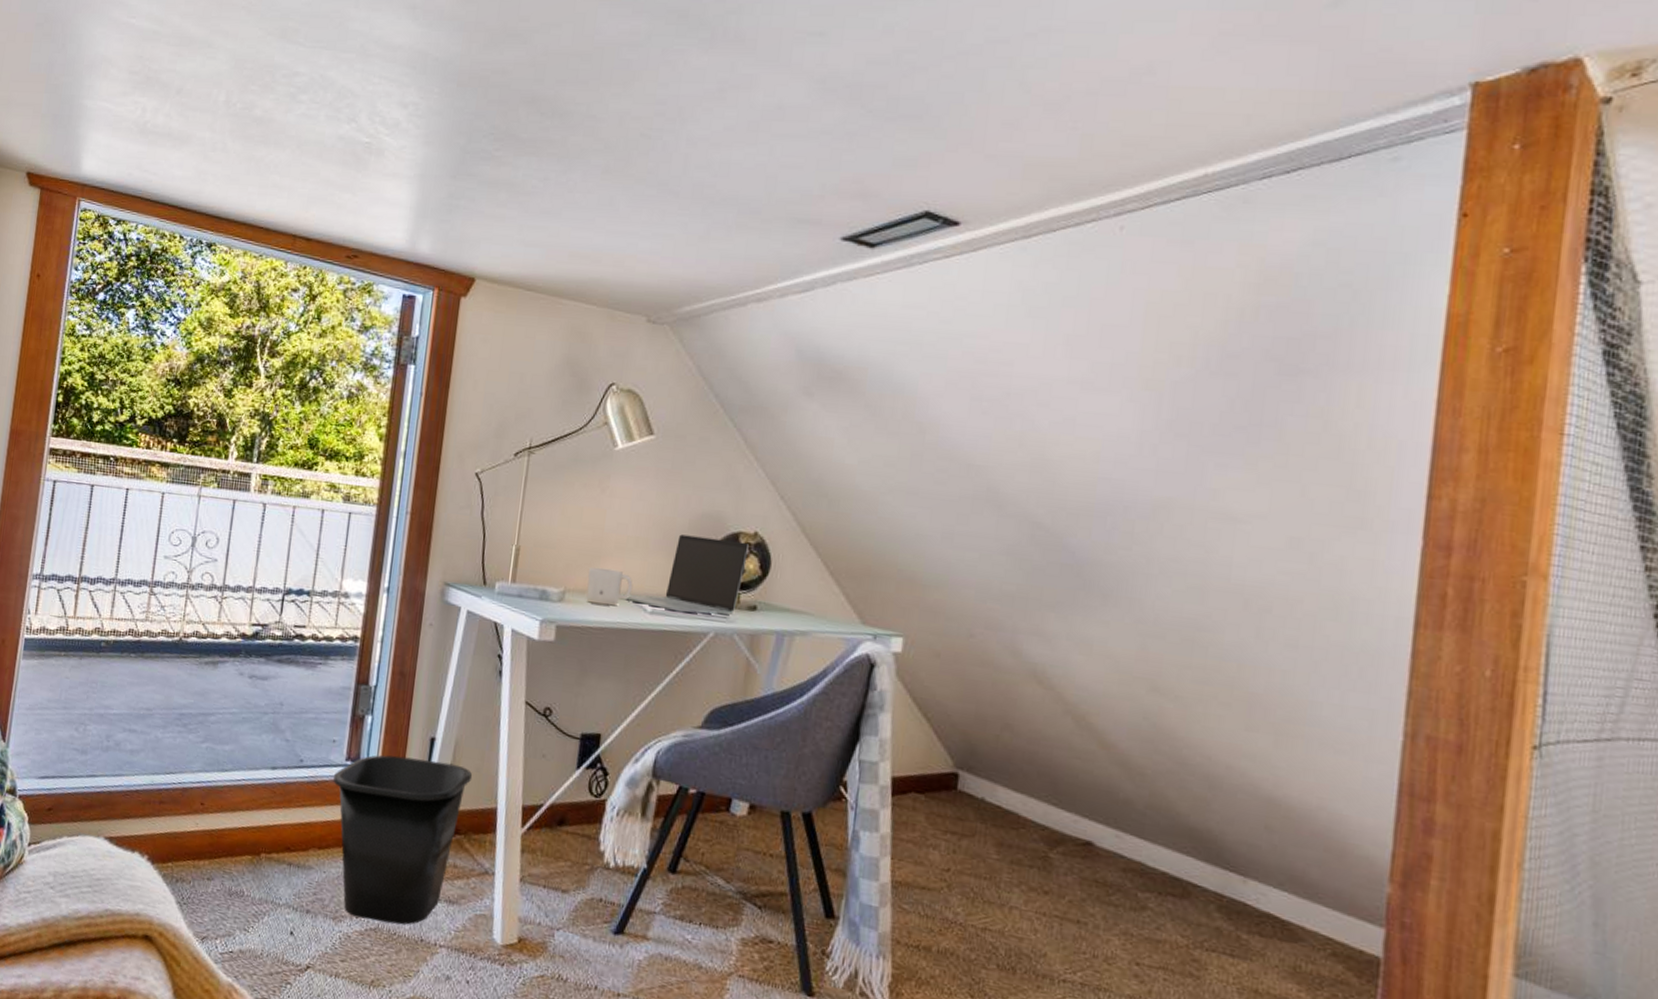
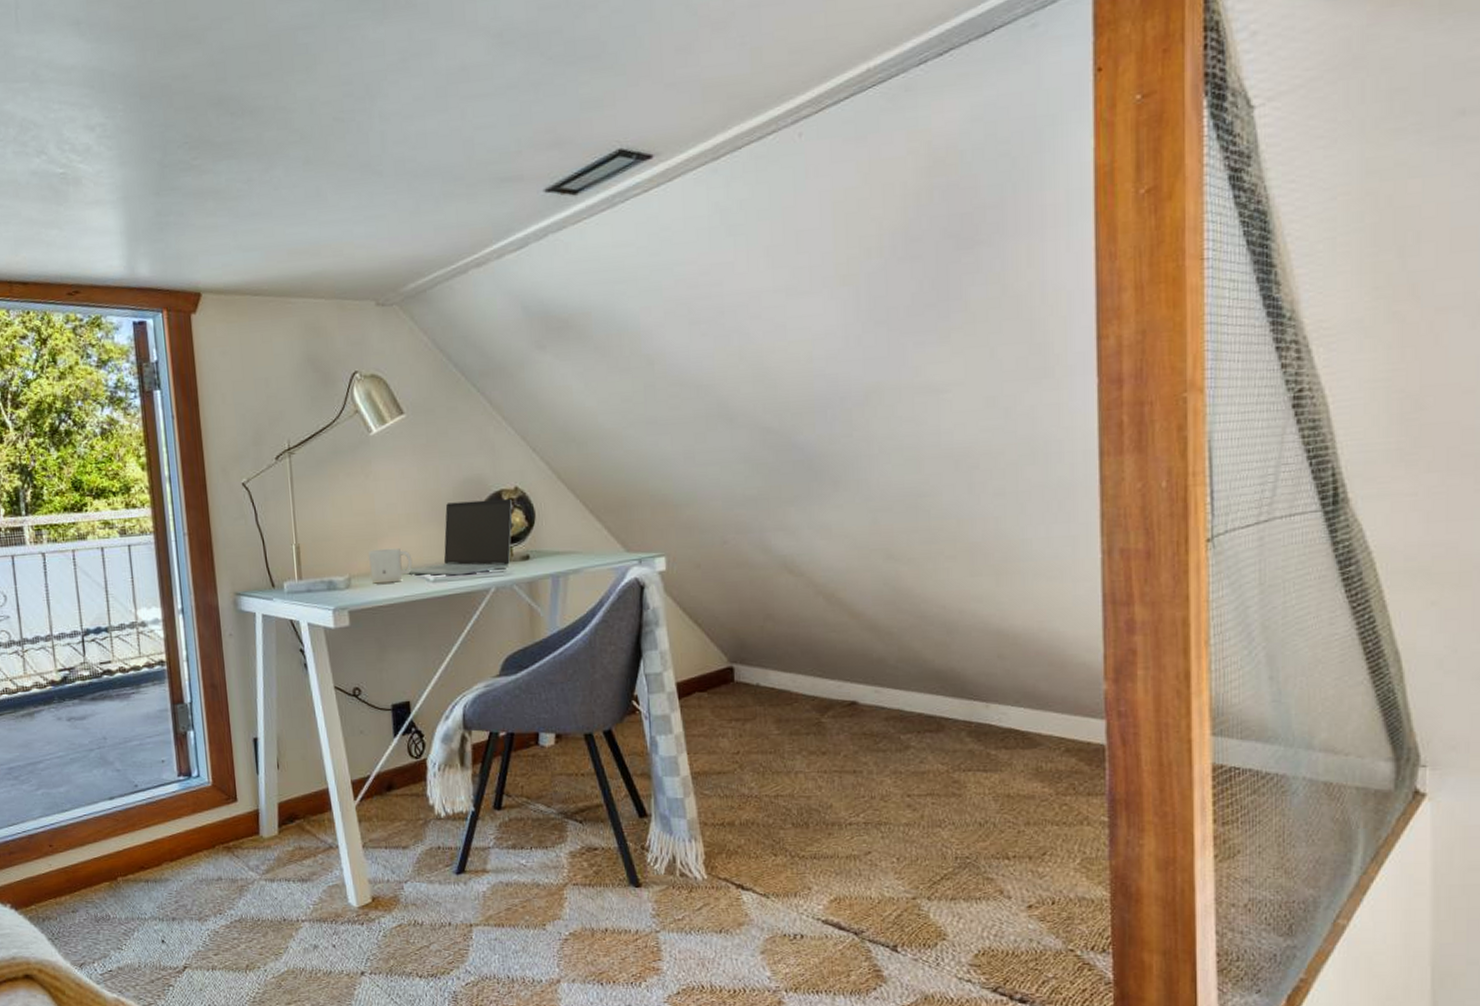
waste bin: present [333,754,473,925] -> none [170,757,300,913]

